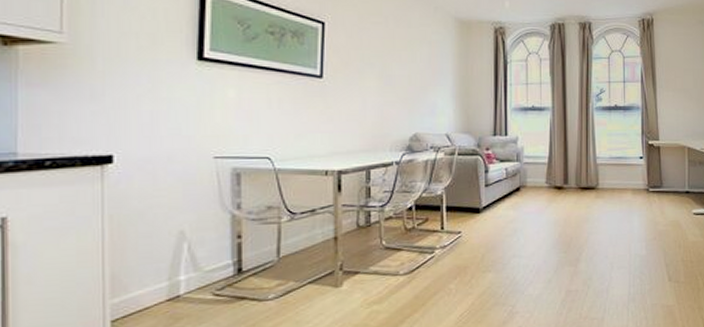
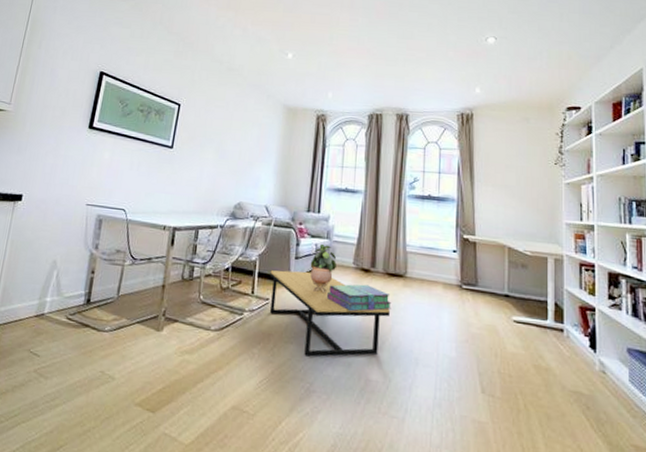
coffee table: none [459,197,585,281] -> present [270,270,390,357]
potted plant: none [502,167,529,217] -> present [310,243,337,294]
stack of books: none [521,201,586,231] -> present [326,284,392,312]

